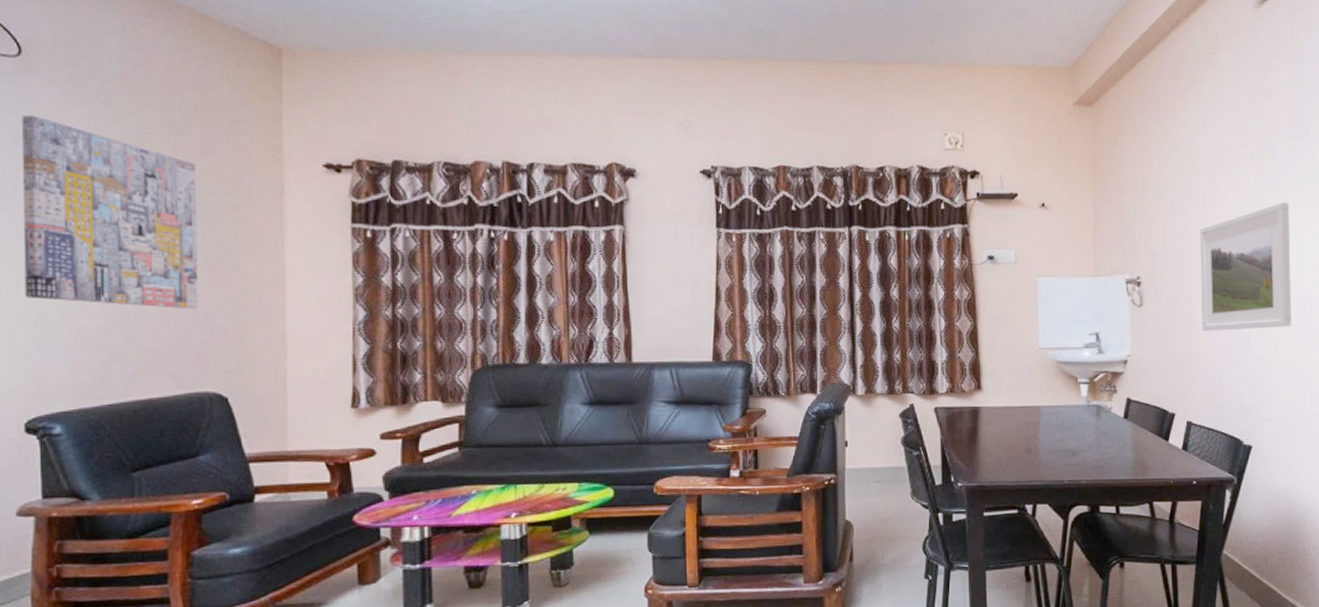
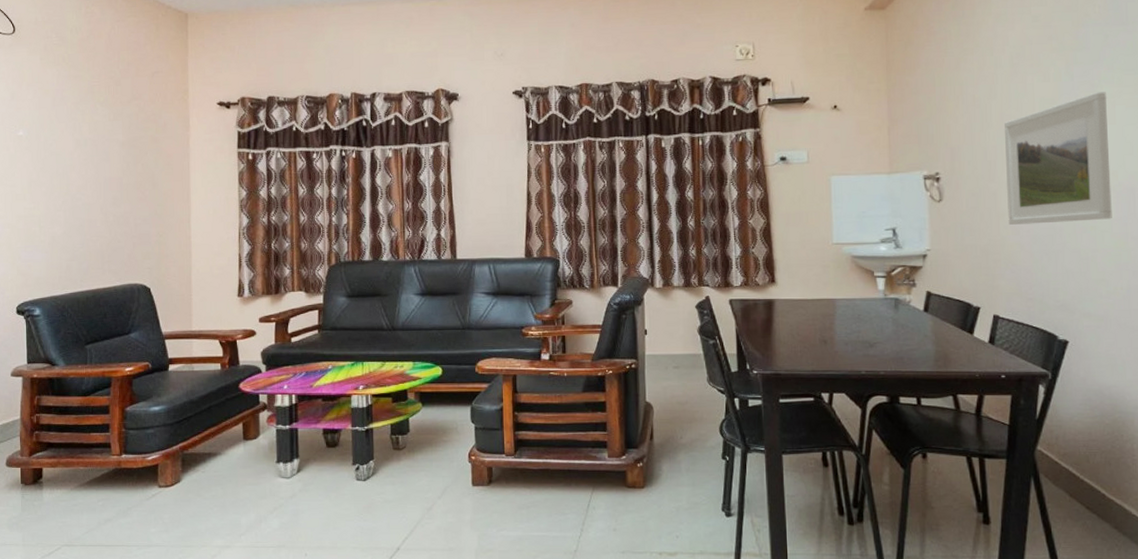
wall art: present [22,115,198,309] -> none [15,76,130,220]

